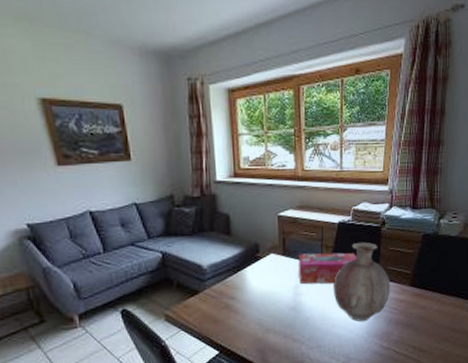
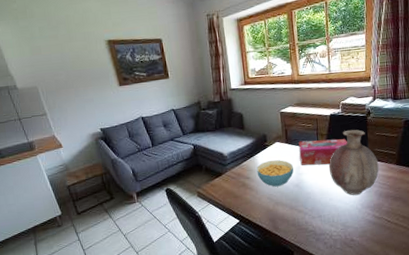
cereal bowl: none [244,276,291,310] -> present [256,160,294,187]

